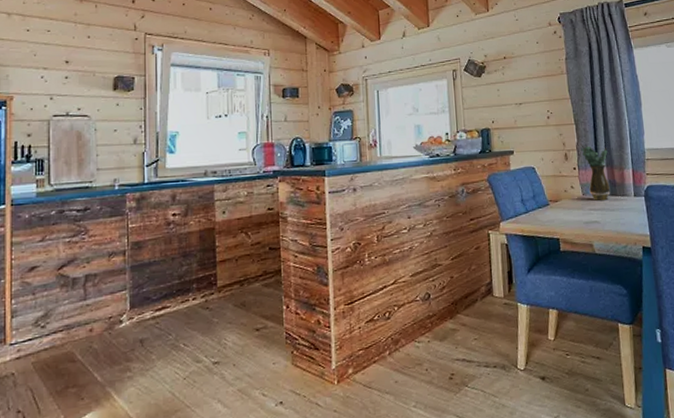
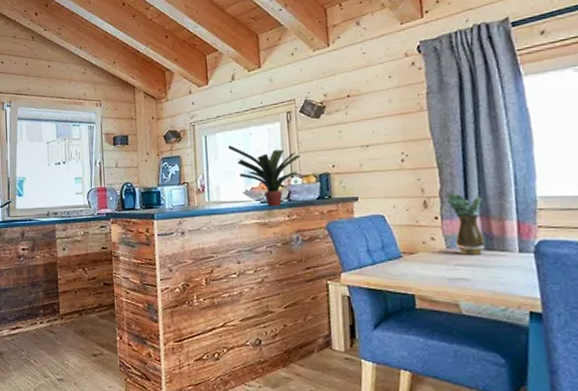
potted plant: none [399,101,465,161] -> present [228,145,301,207]

